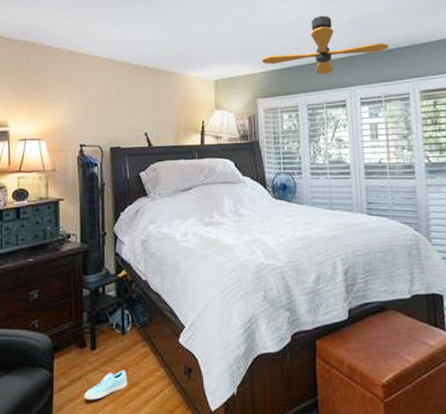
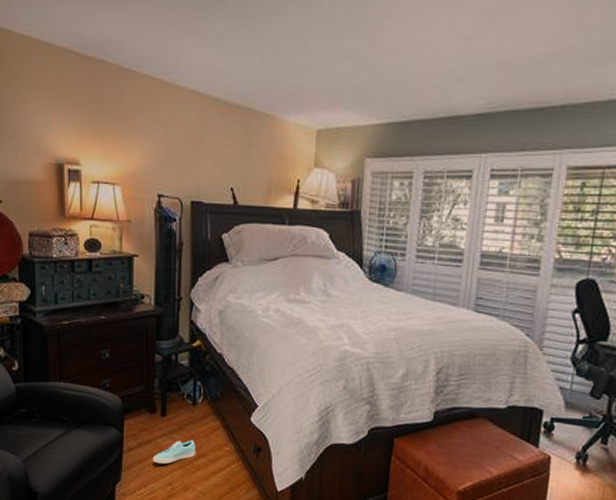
ceiling fan: present [261,15,389,75] -> none [376,53,540,134]

